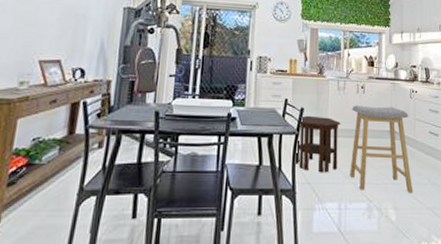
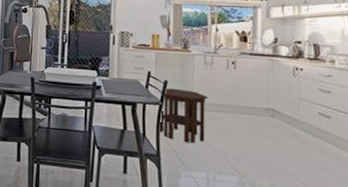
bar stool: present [350,105,414,193] -> none [219,80,296,175]

